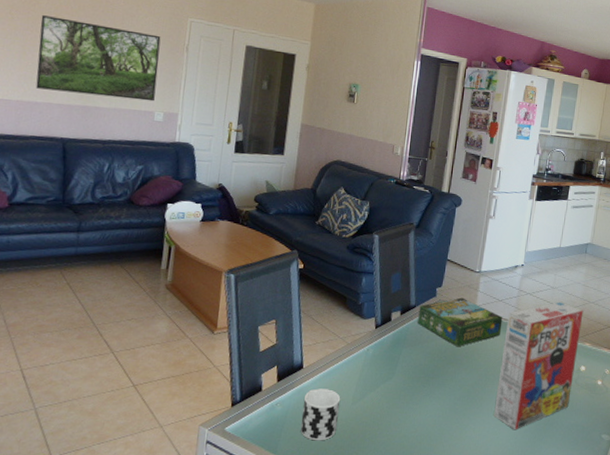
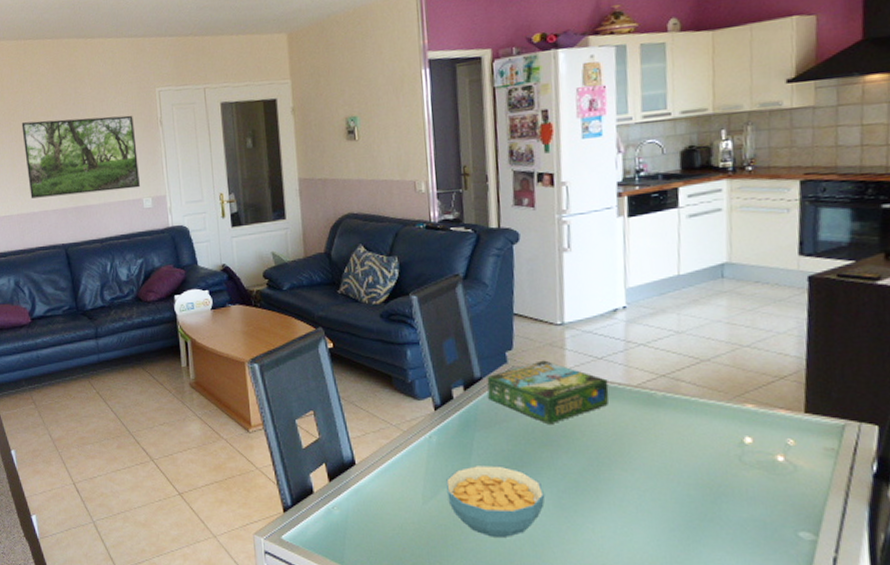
cup: present [300,388,341,441] -> none [364,487,410,549]
cereal bowl: none [372,375,445,434] -> present [446,466,545,537]
cereal box: present [494,301,584,430] -> none [615,349,735,530]

